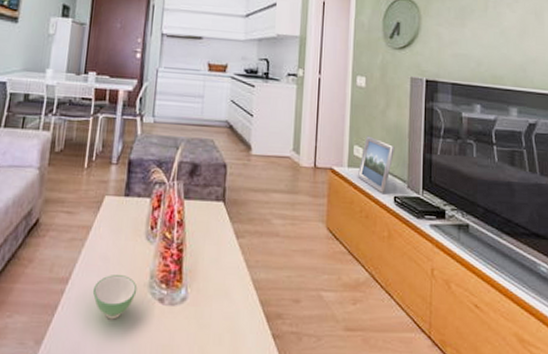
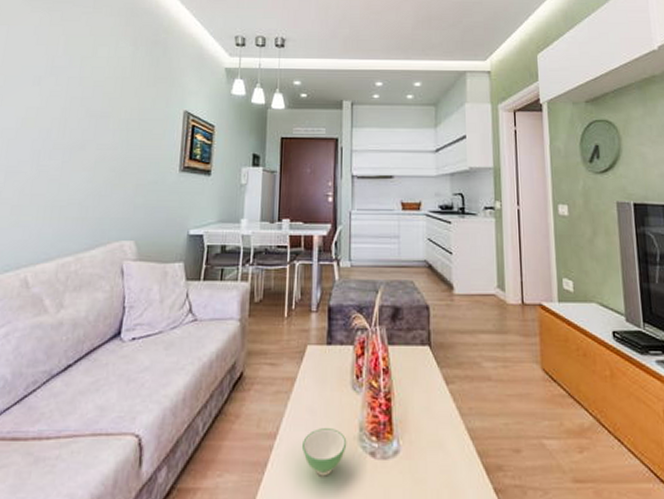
picture frame: present [357,135,396,195] -> none [569,267,609,330]

